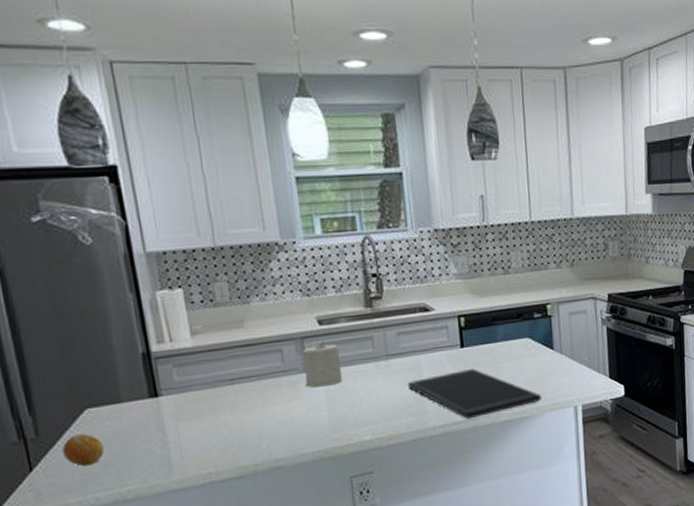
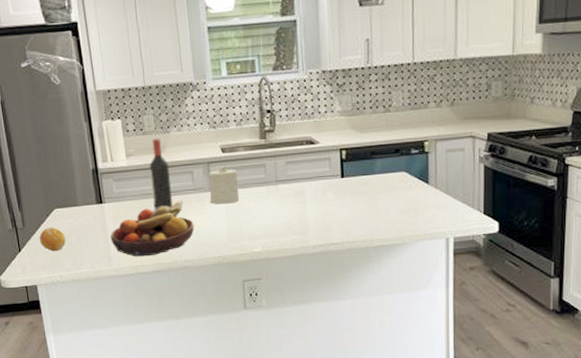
fruit bowl: none [170,386,287,462] -> present [110,201,194,257]
wine bottle: none [223,310,258,401] -> present [149,138,173,211]
cutting board: present [407,368,541,420] -> none [292,197,414,242]

